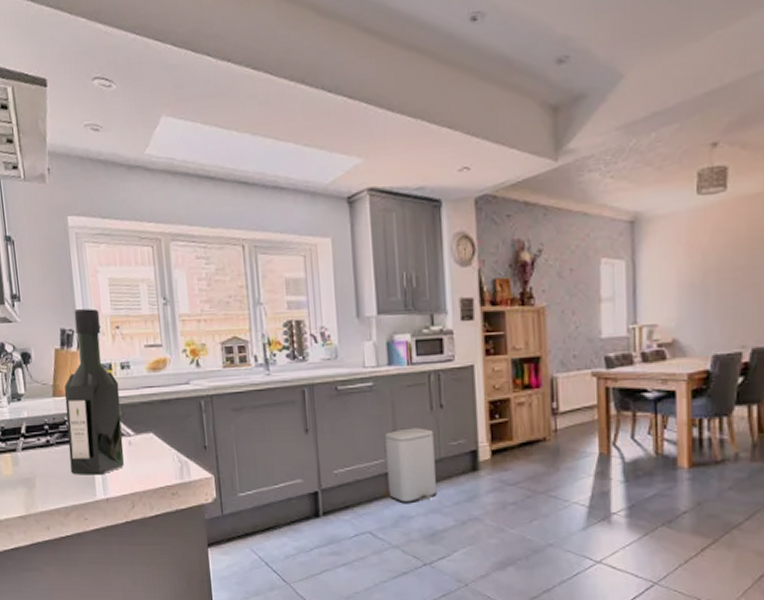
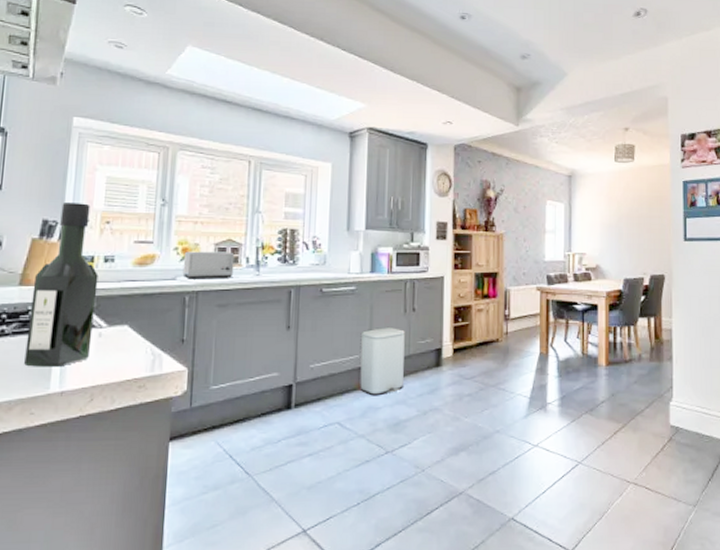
toaster: none [193,350,244,383] -> present [182,251,235,279]

